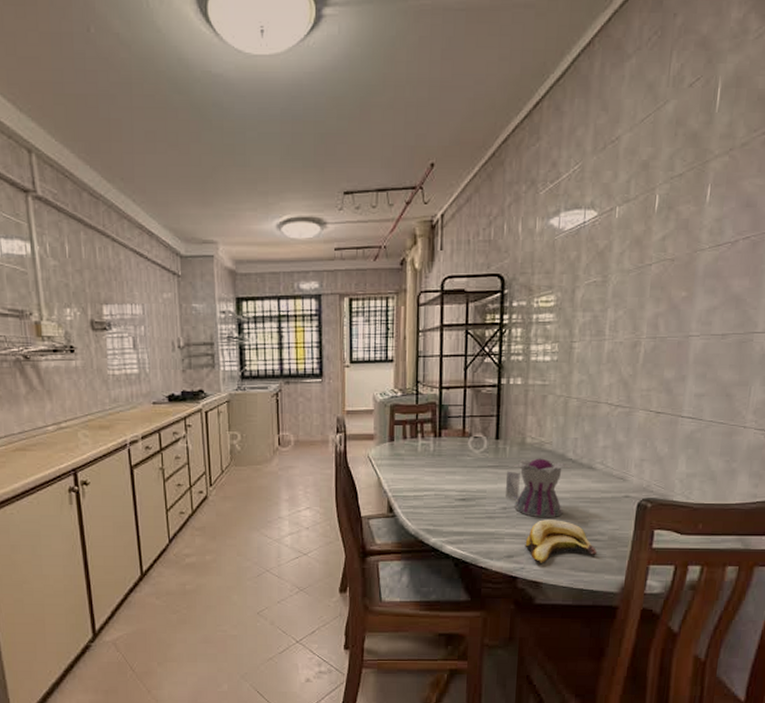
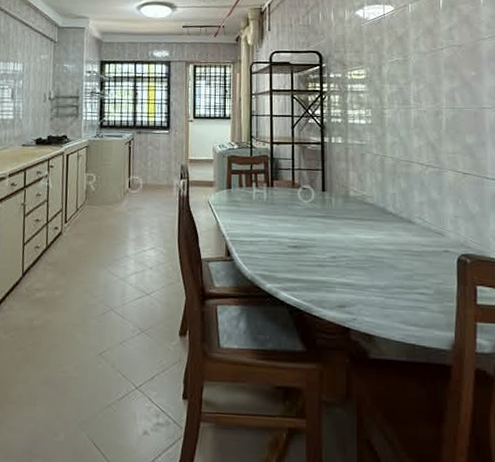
teapot: present [506,458,574,518] -> none [334,210,395,269]
banana: present [525,520,598,563] -> none [355,270,425,315]

